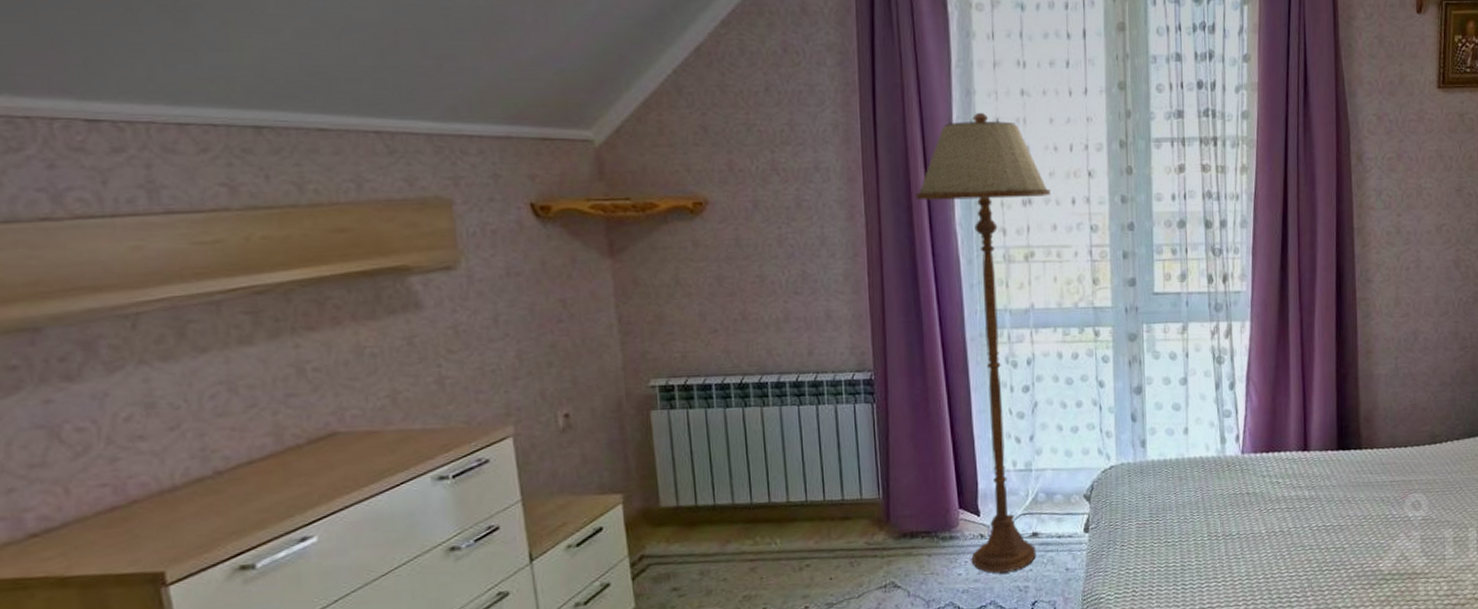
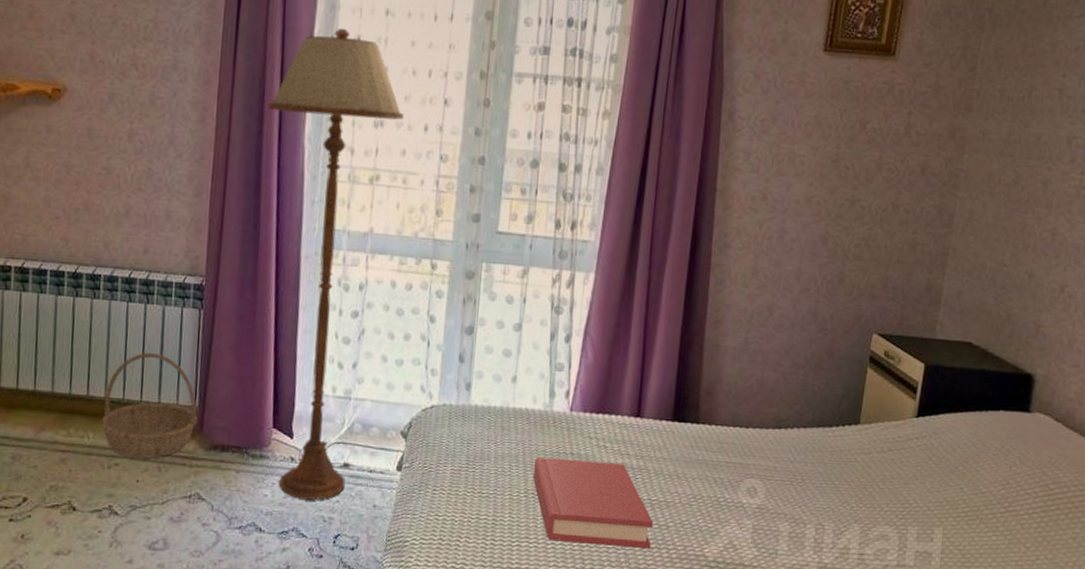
basket: none [786,452,884,557] -> present [101,353,198,459]
hardback book: none [1213,496,1330,577] -> present [532,456,653,548]

